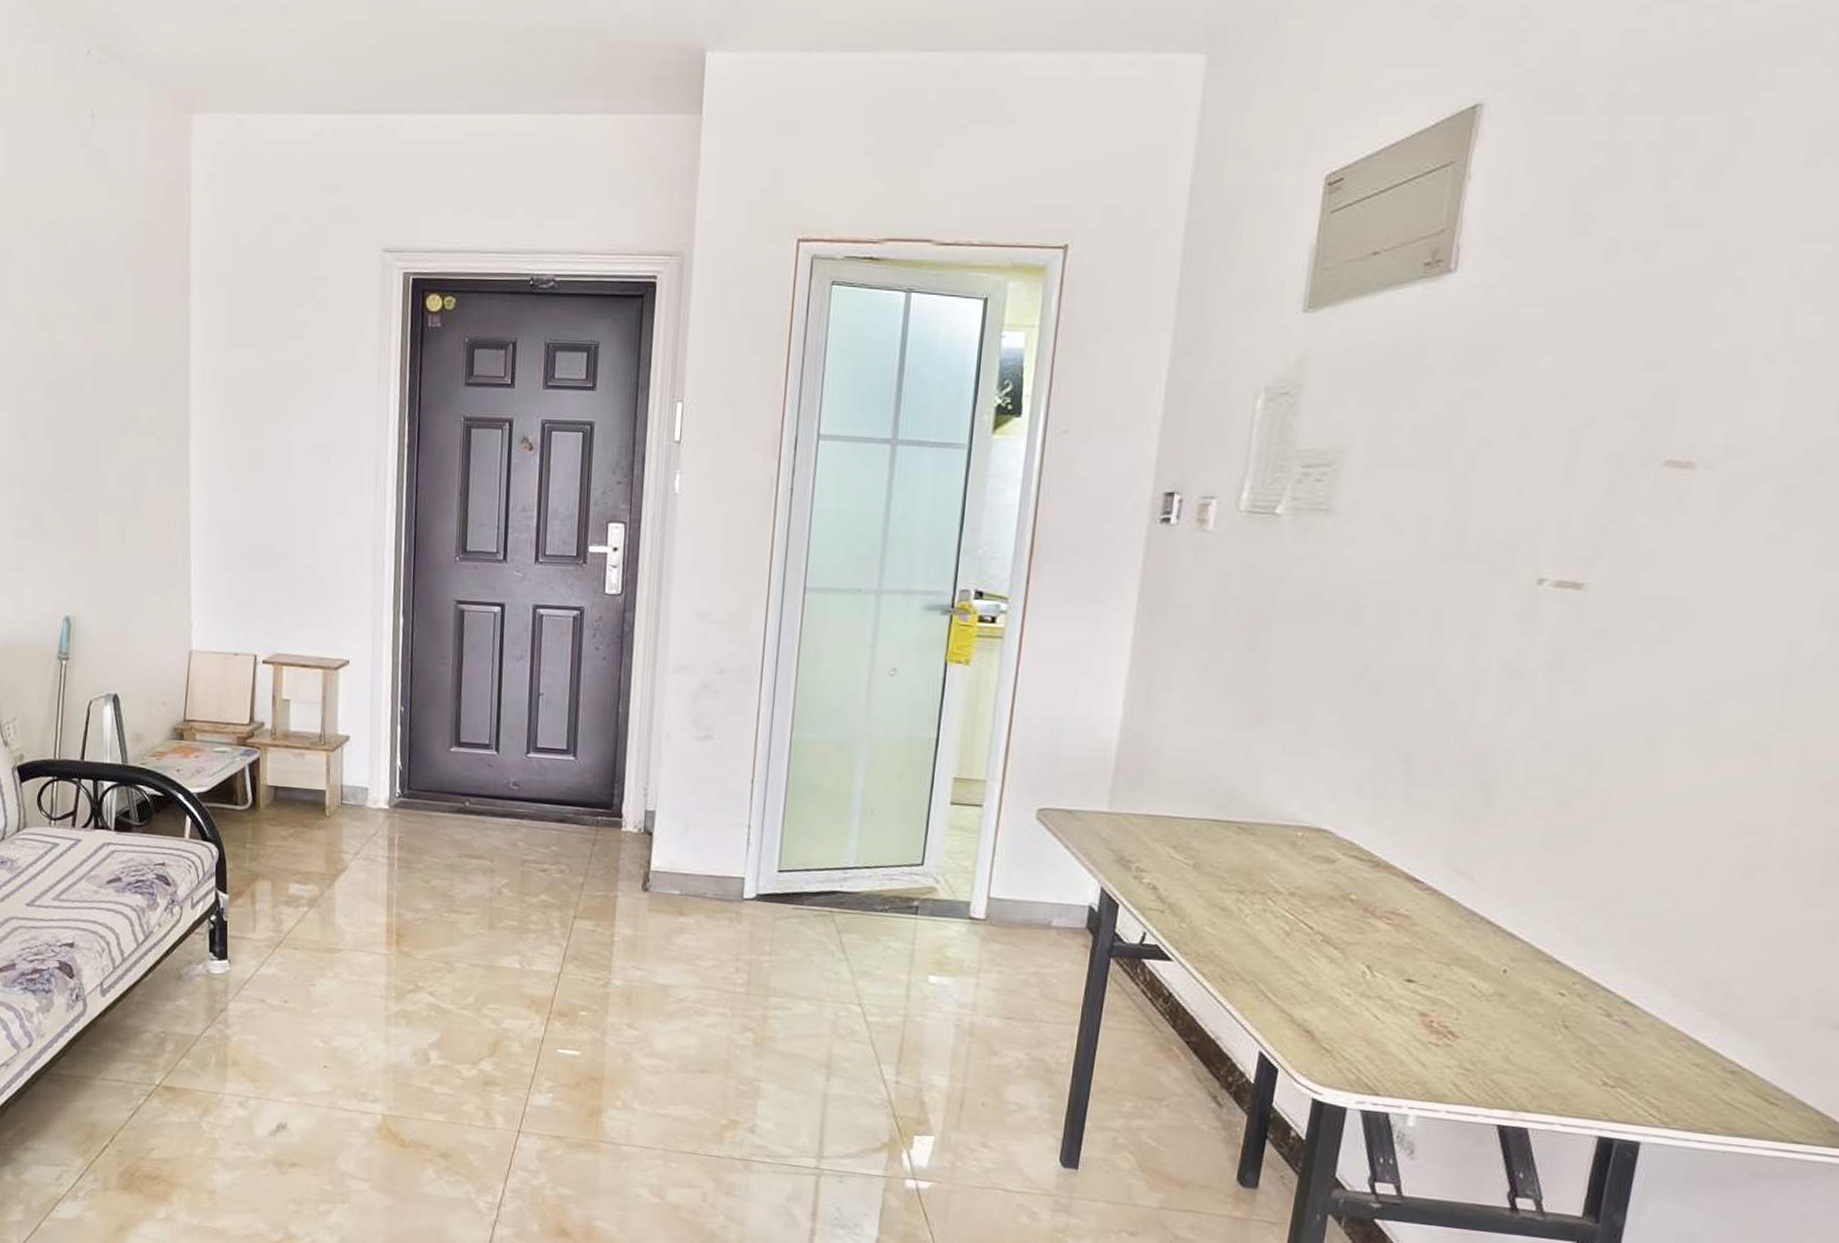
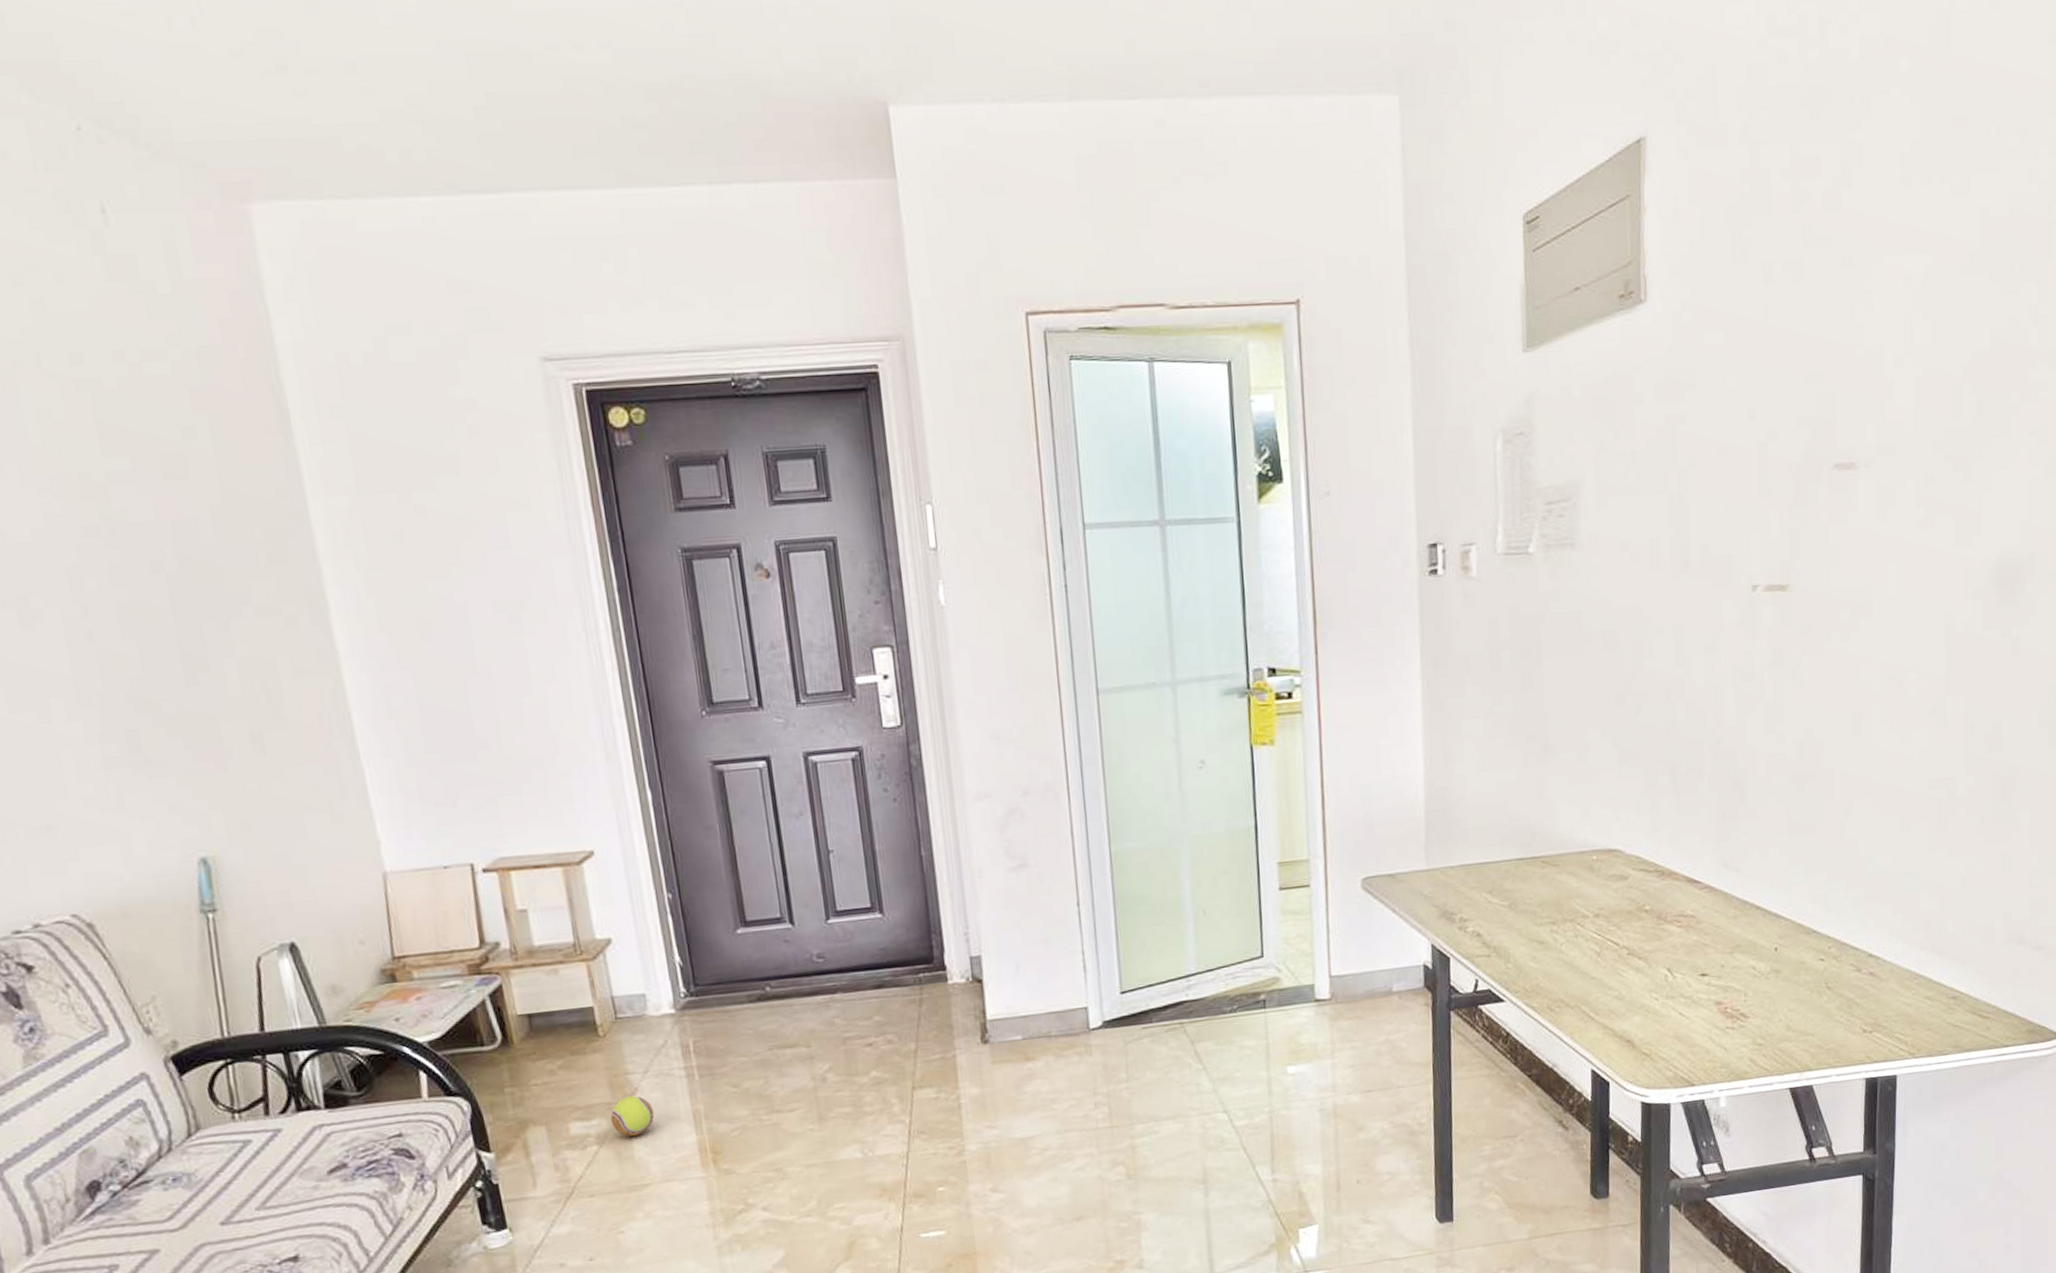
ball: none [322,871,357,907] -> present [610,1096,655,1137]

